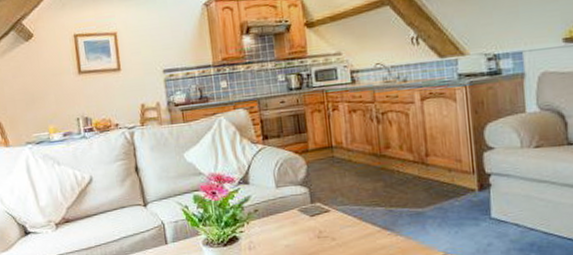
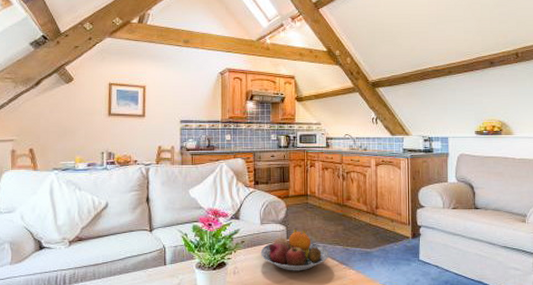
fruit bowl: none [279,189,367,243] -> present [260,228,328,271]

